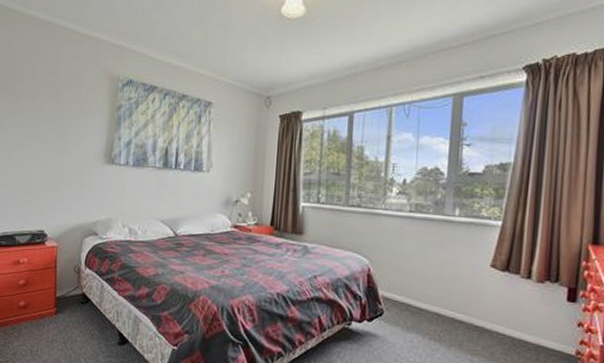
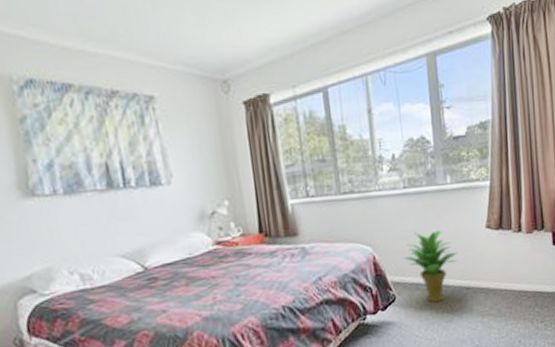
potted plant: none [398,254,457,328] -> present [403,230,459,303]

